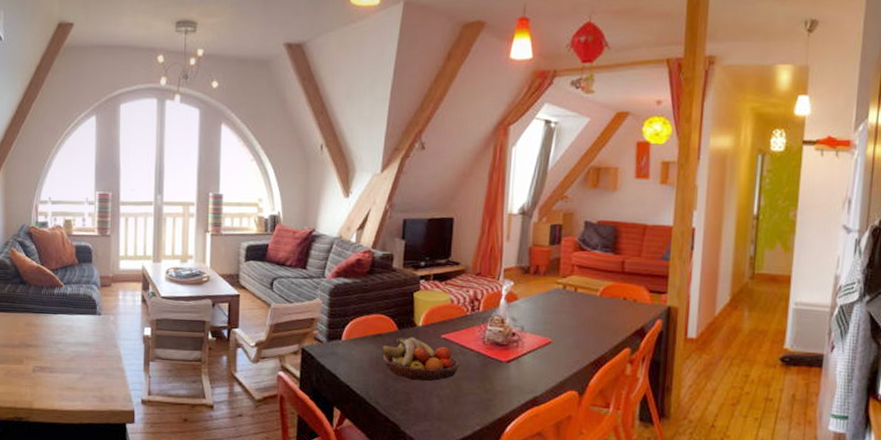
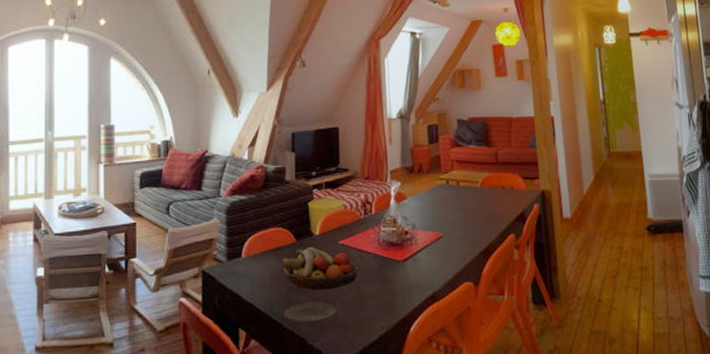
plate: none [379,390,433,413] -> present [284,301,337,325]

